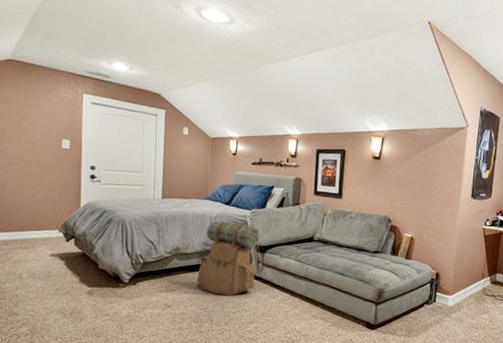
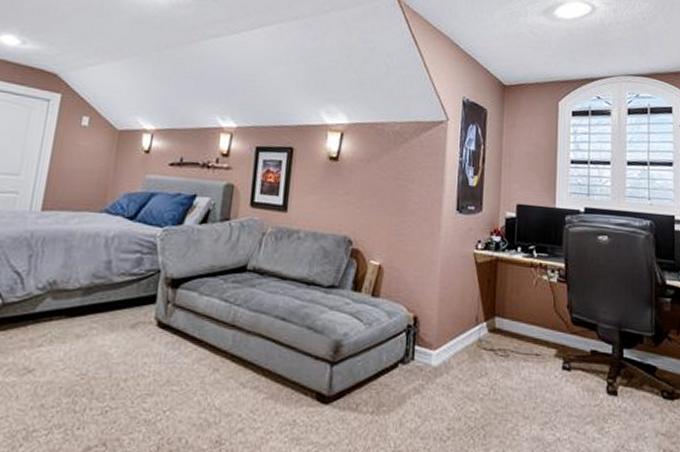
backpack: present [197,221,260,296] -> none [76,243,173,354]

